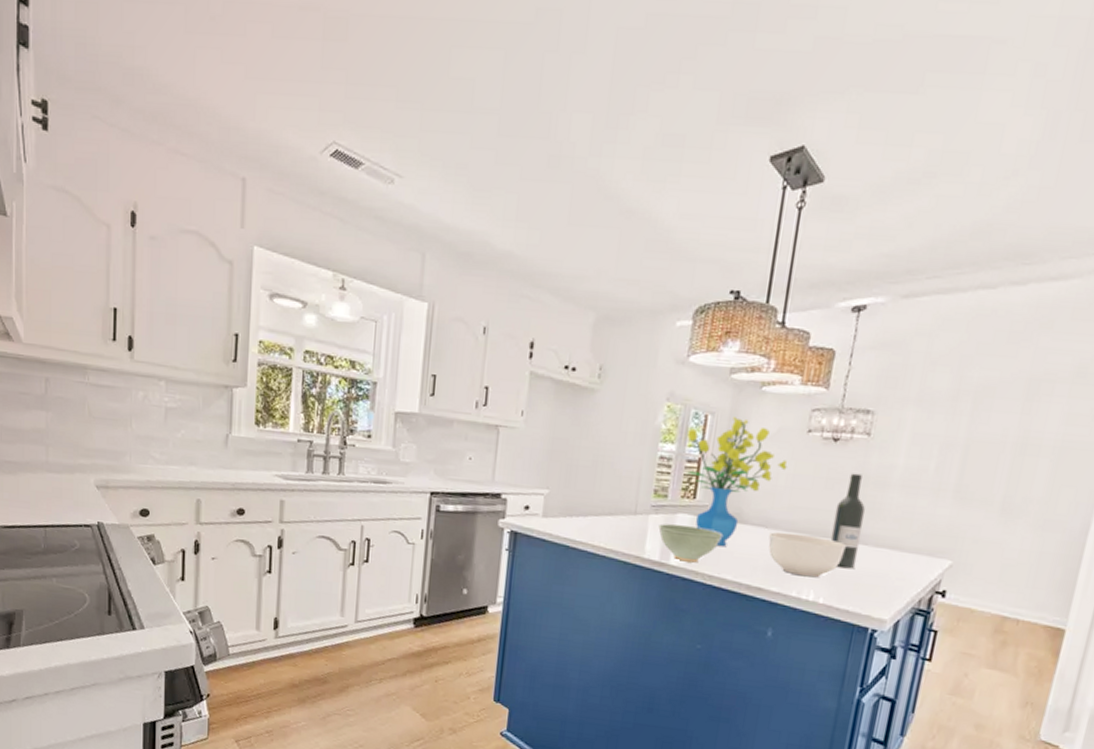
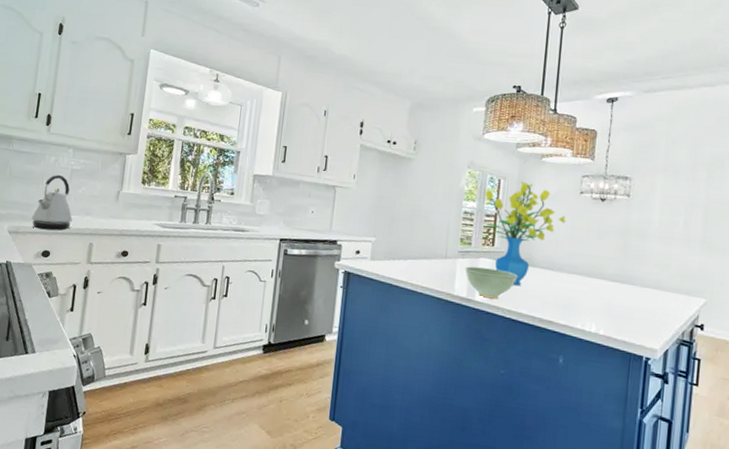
kettle: none [123,414,173,485] -> present [32,174,73,231]
bowl: present [768,532,846,578] -> none [555,274,618,313]
wine bottle: present [830,473,866,569] -> none [605,226,632,306]

